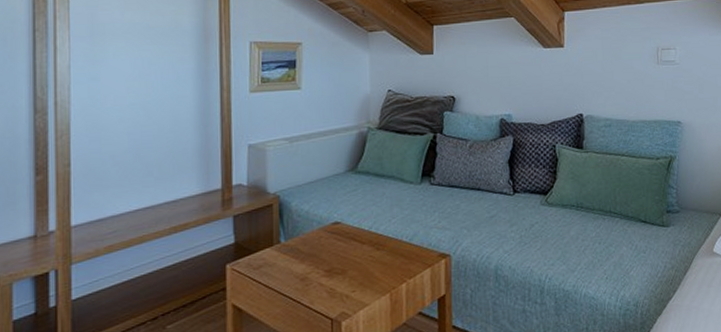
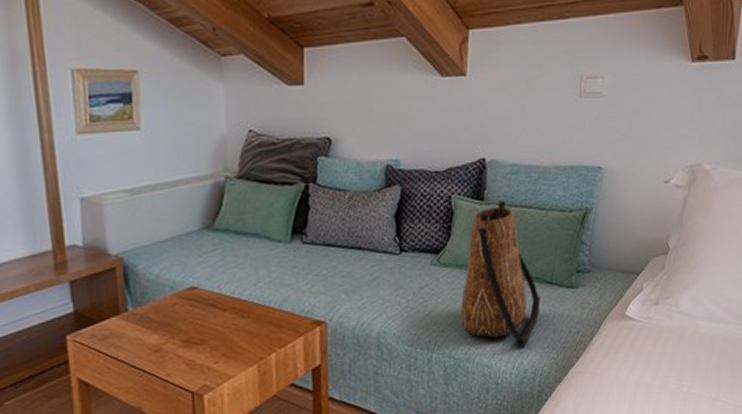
tote bag: none [567,149,637,281] -> present [461,200,540,347]

